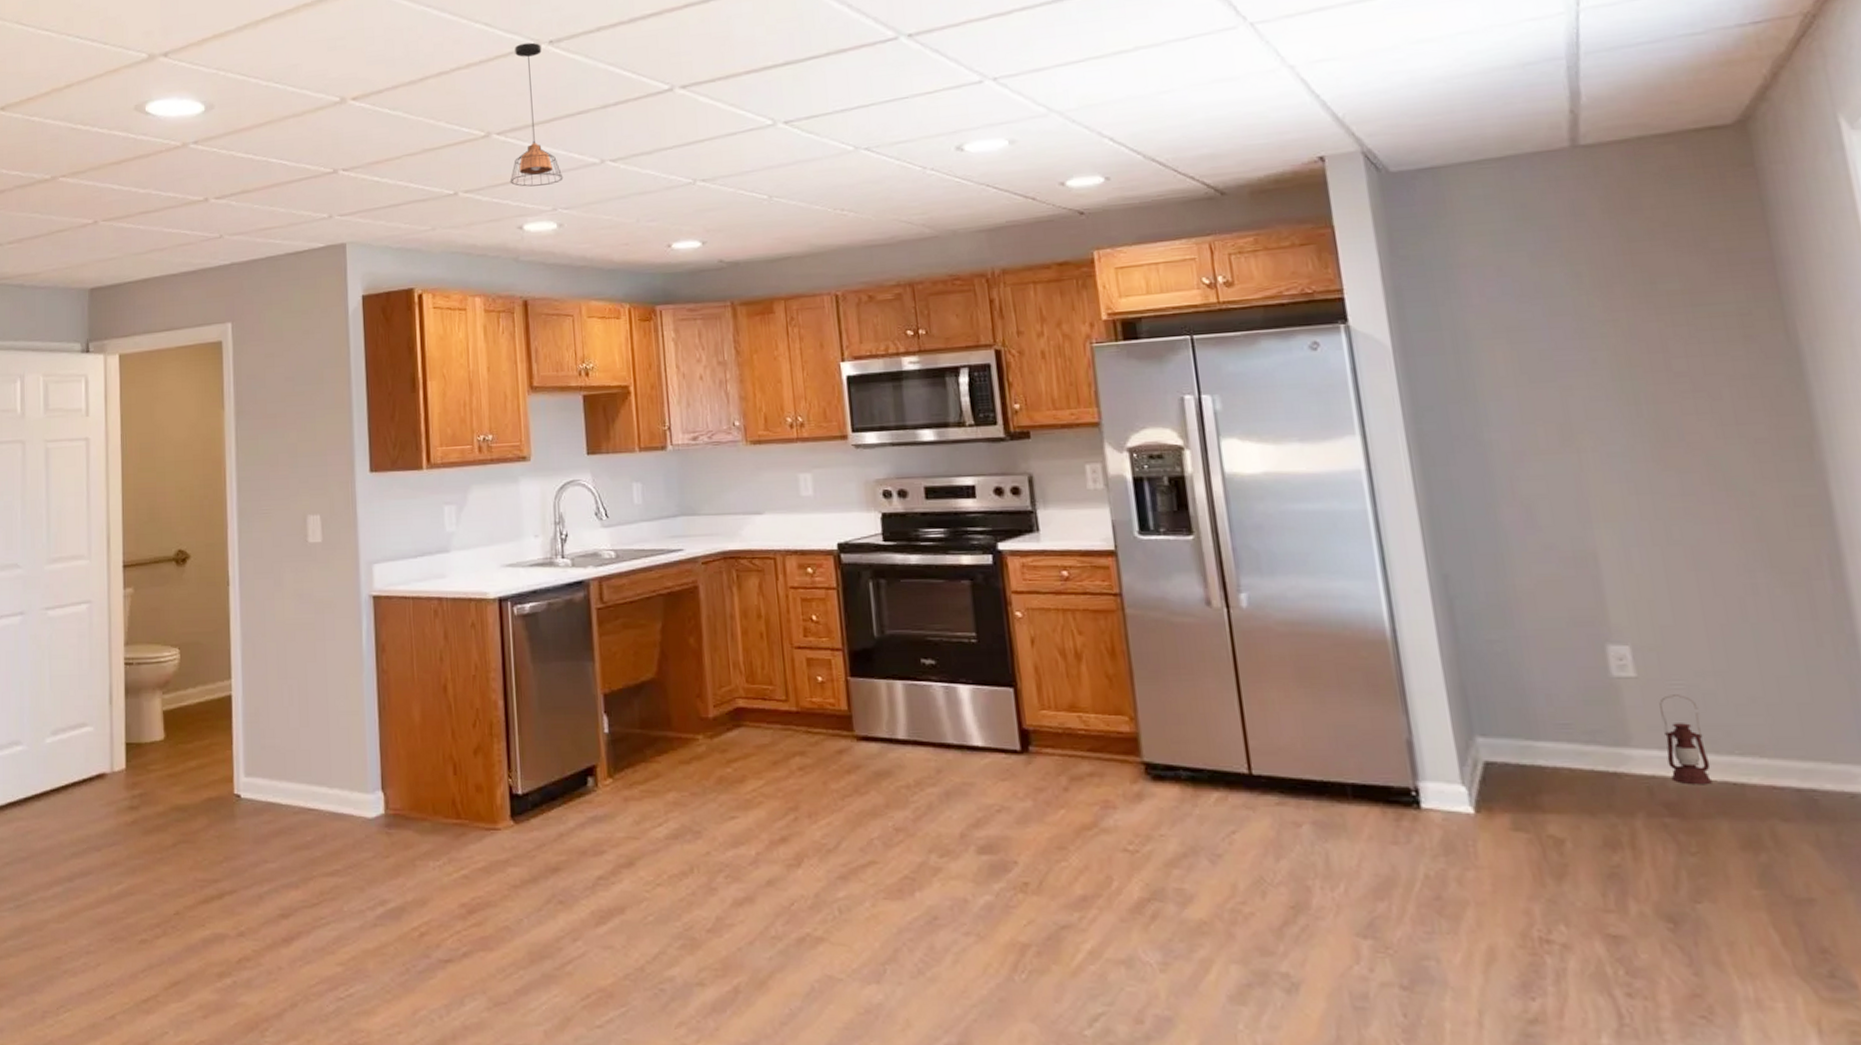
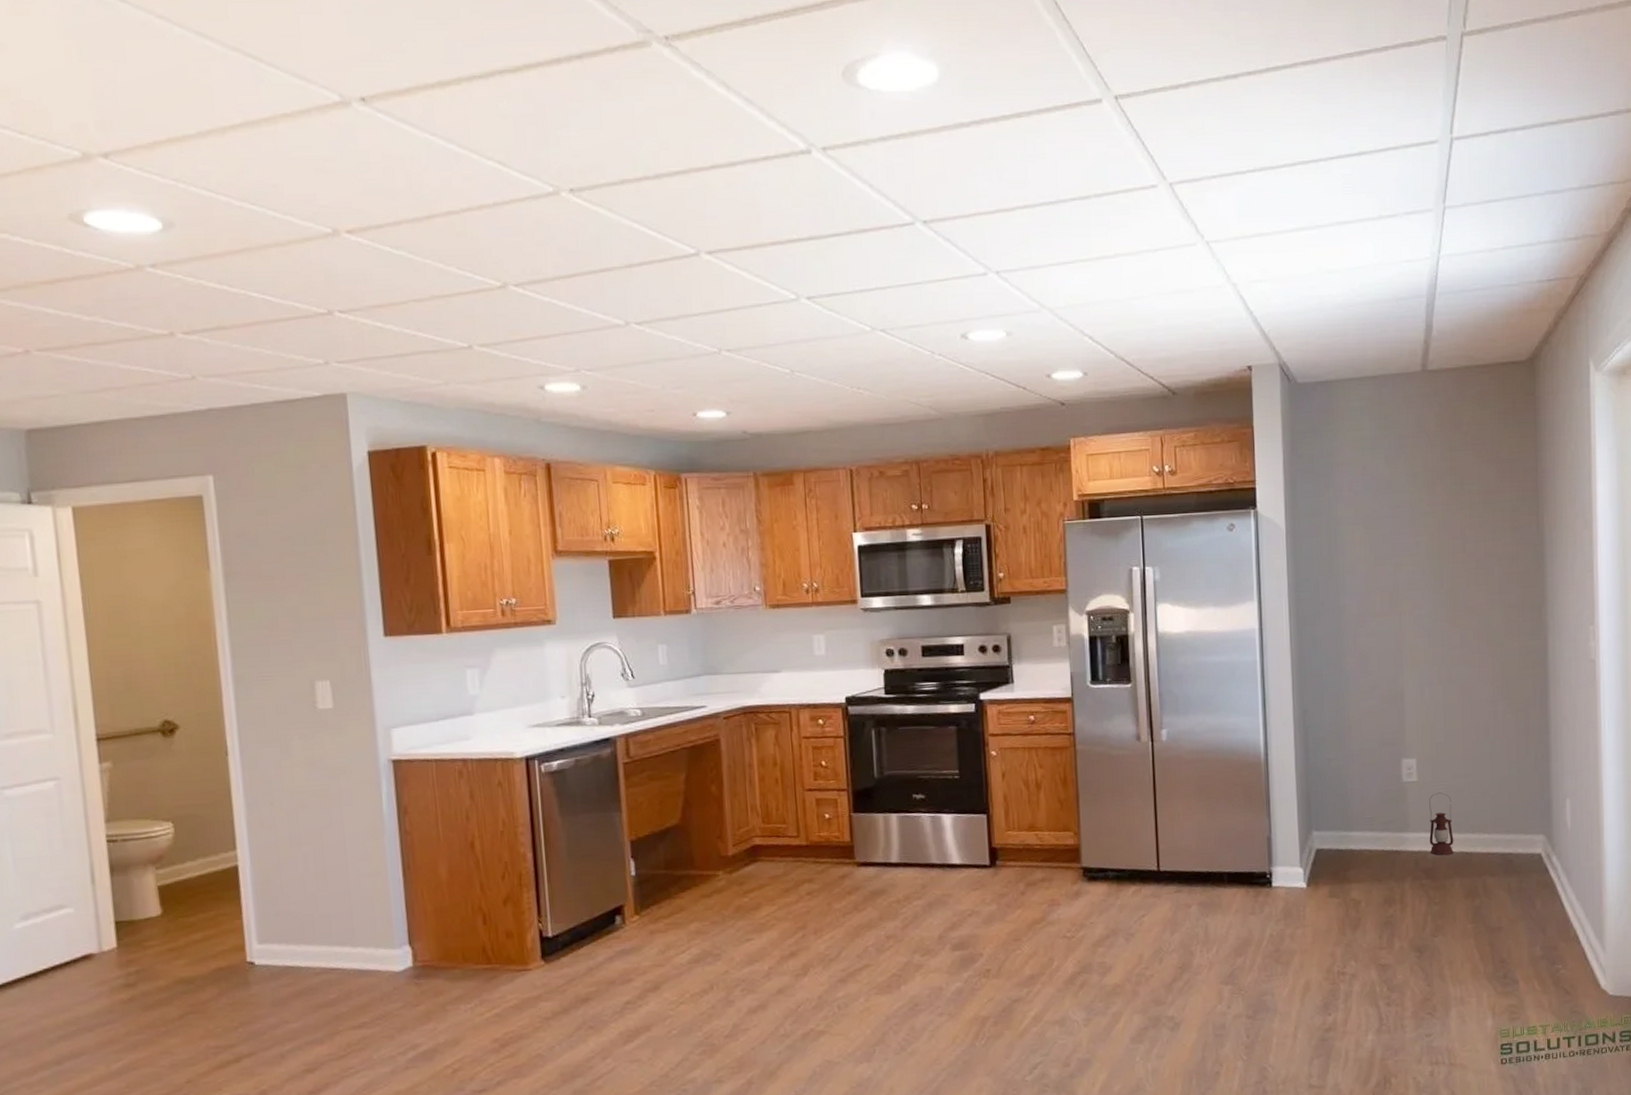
pendant light: present [510,42,564,187] -> none [529,188,587,345]

